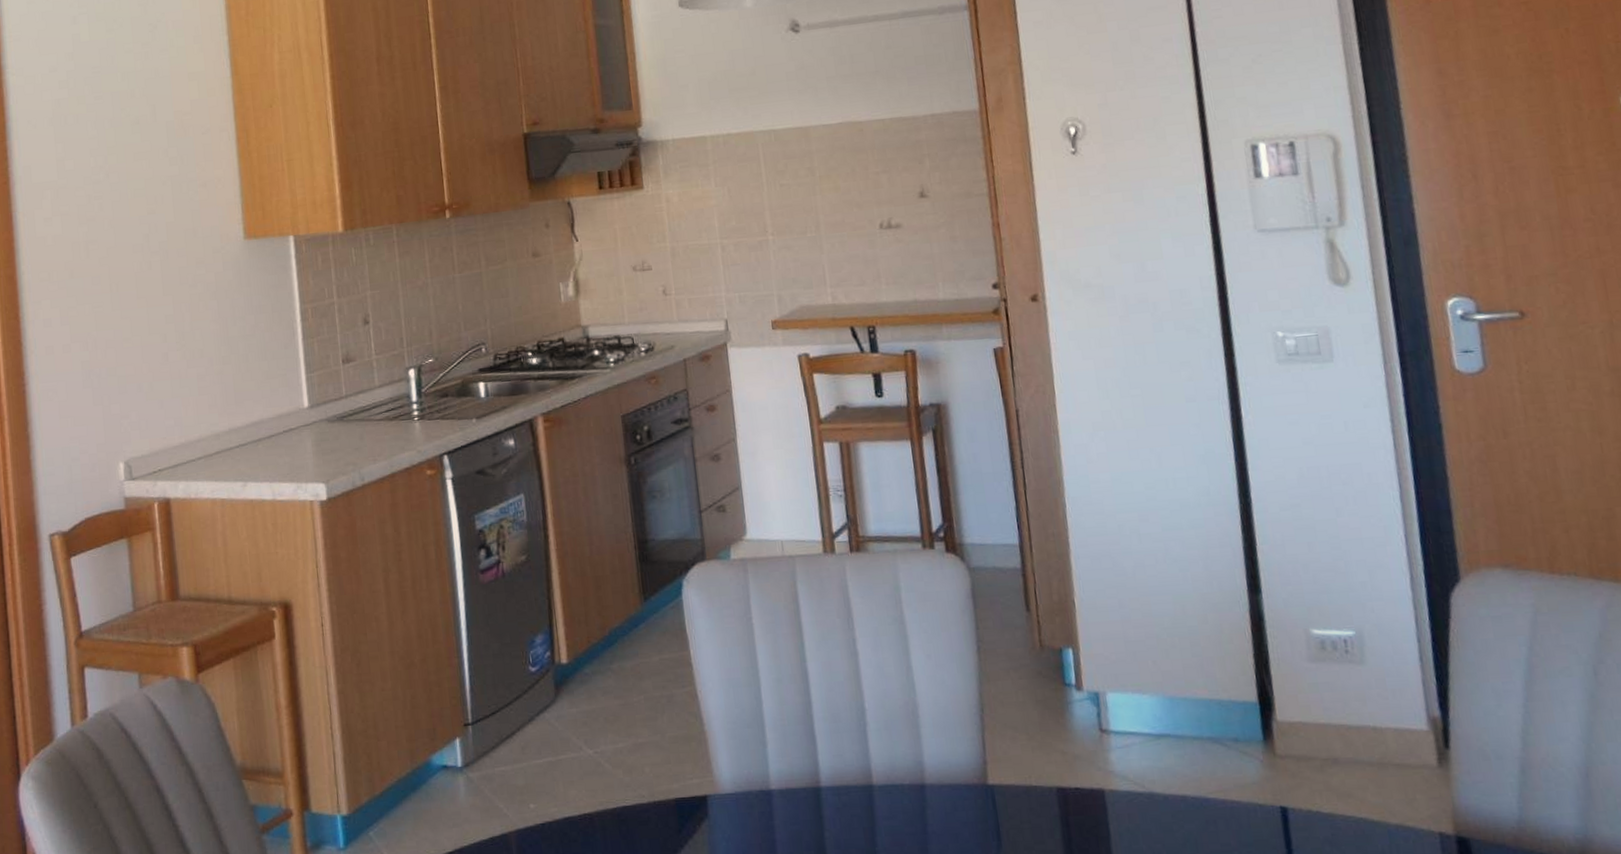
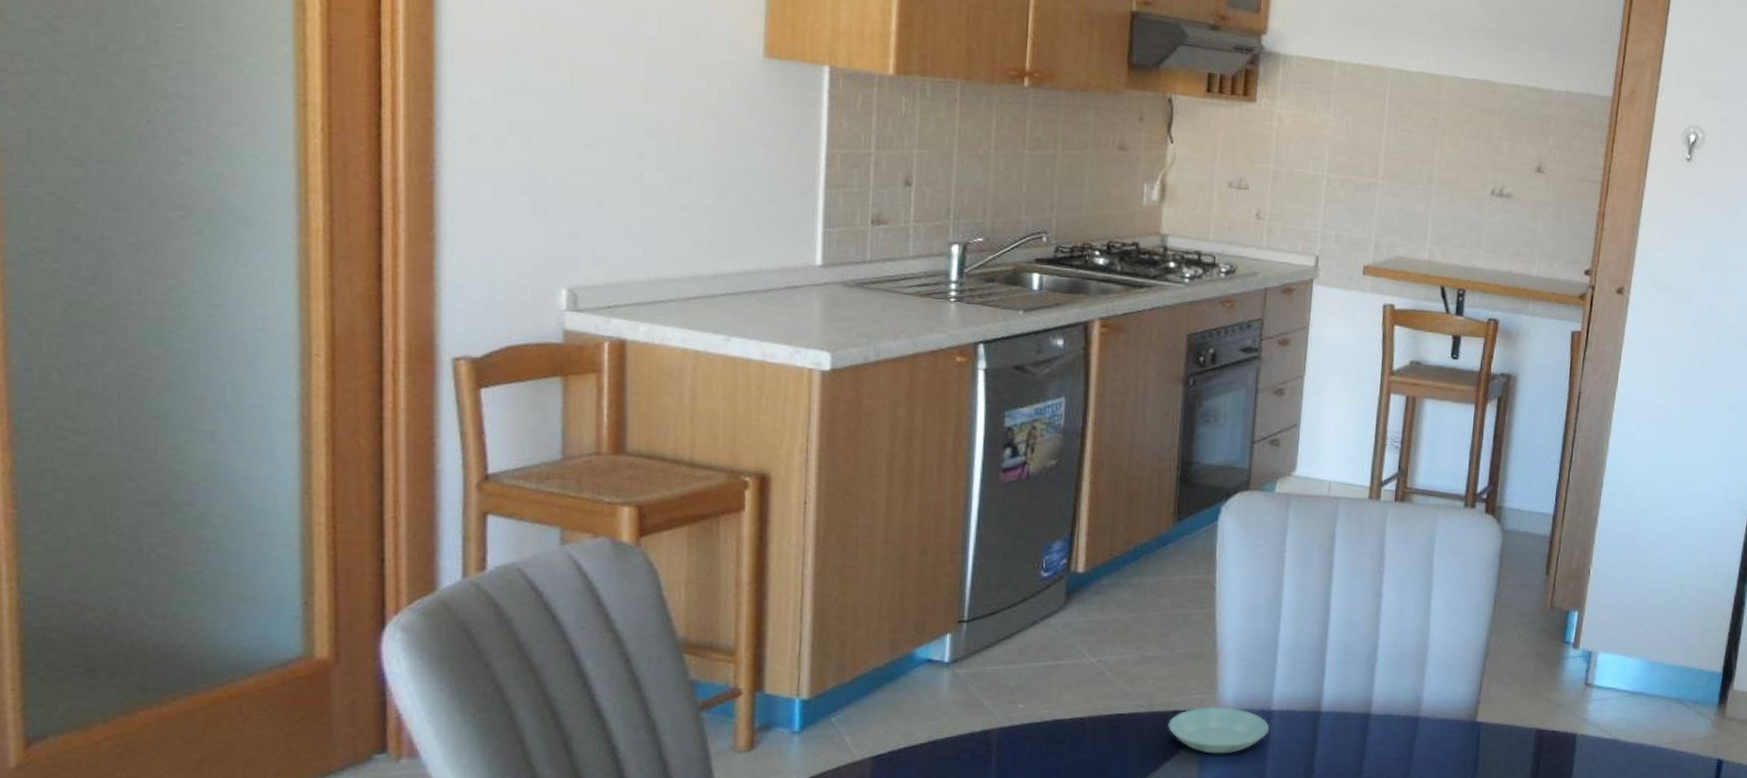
saucer: none [672,790,773,843] -> present [1168,706,1270,754]

